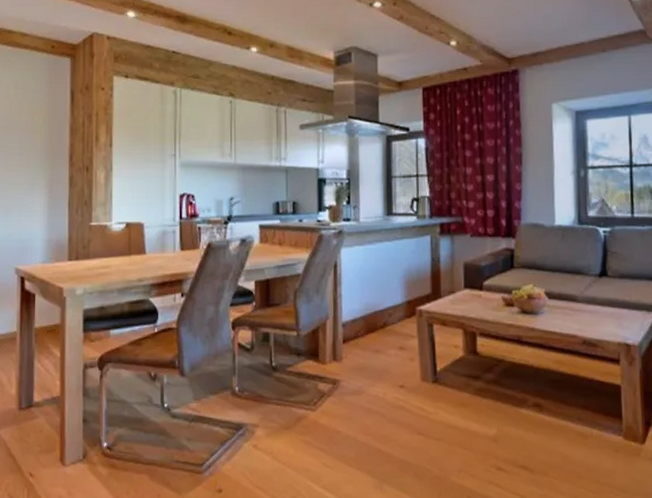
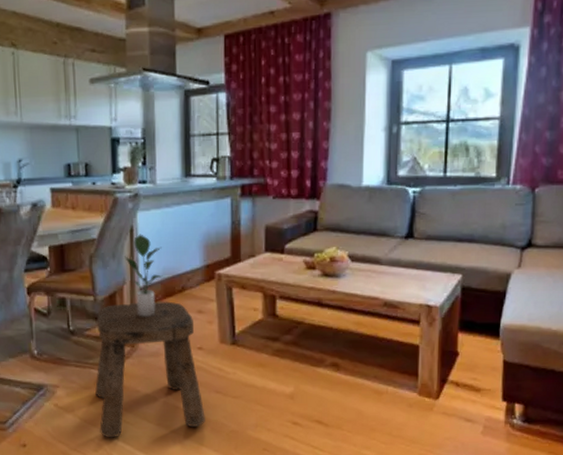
stool: none [295,337,407,483] -> present [95,301,205,438]
potted plant: none [328,269,365,353] -> present [125,234,163,317]

